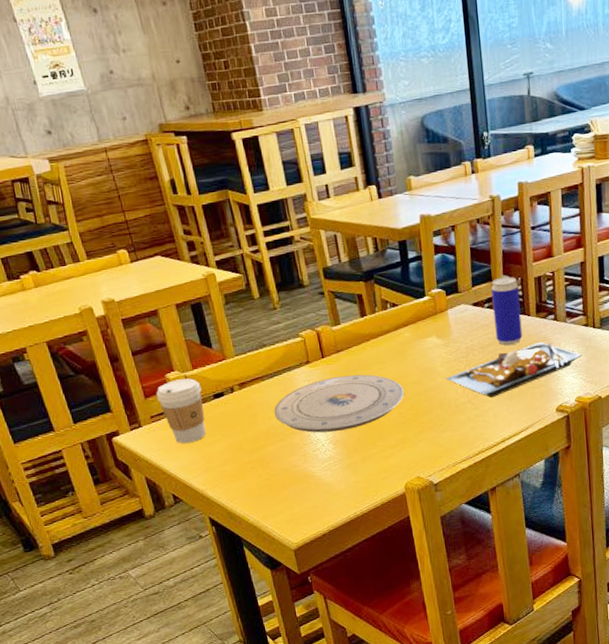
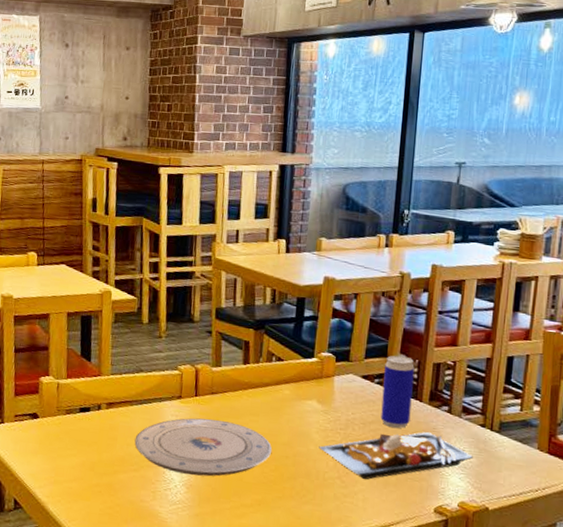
coffee cup: present [156,378,206,444] -> none [25,384,70,451]

